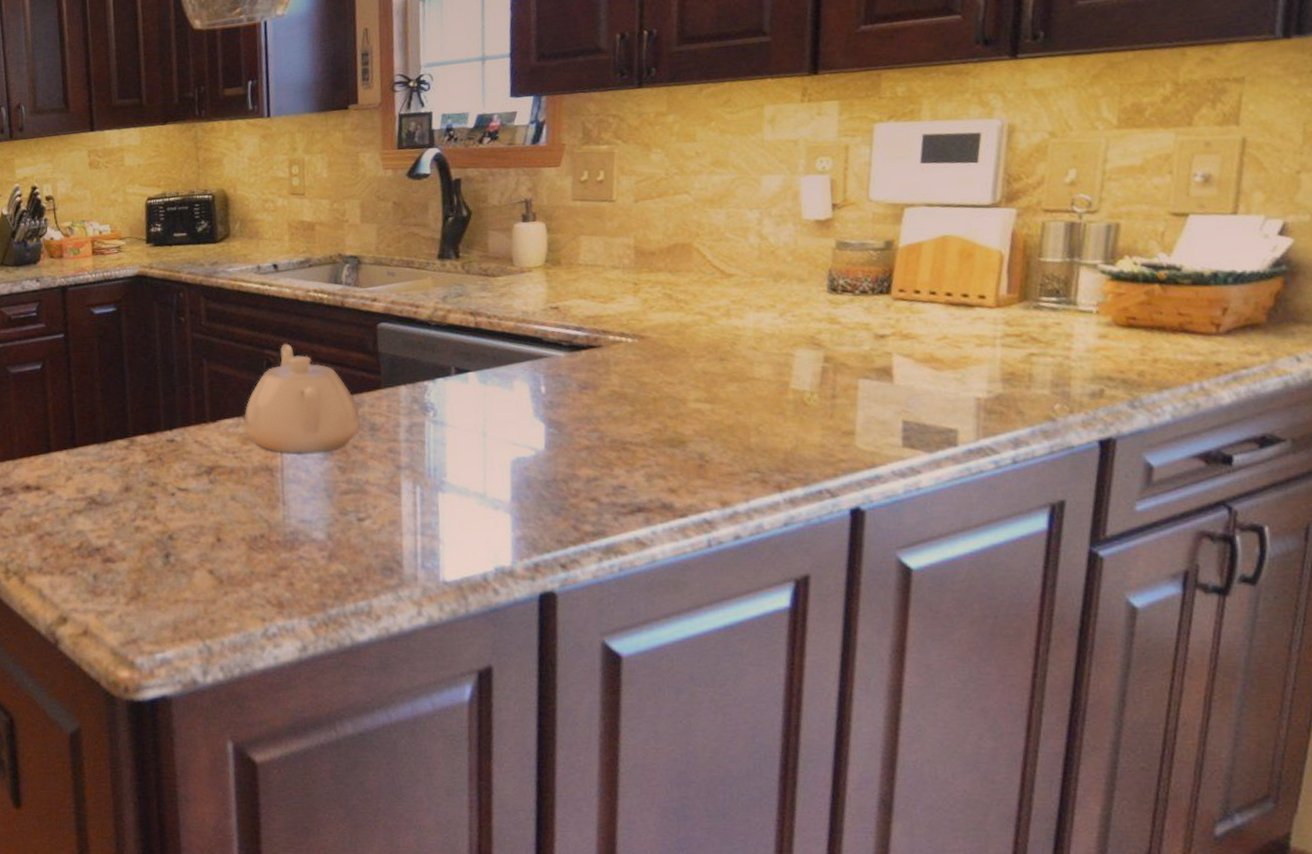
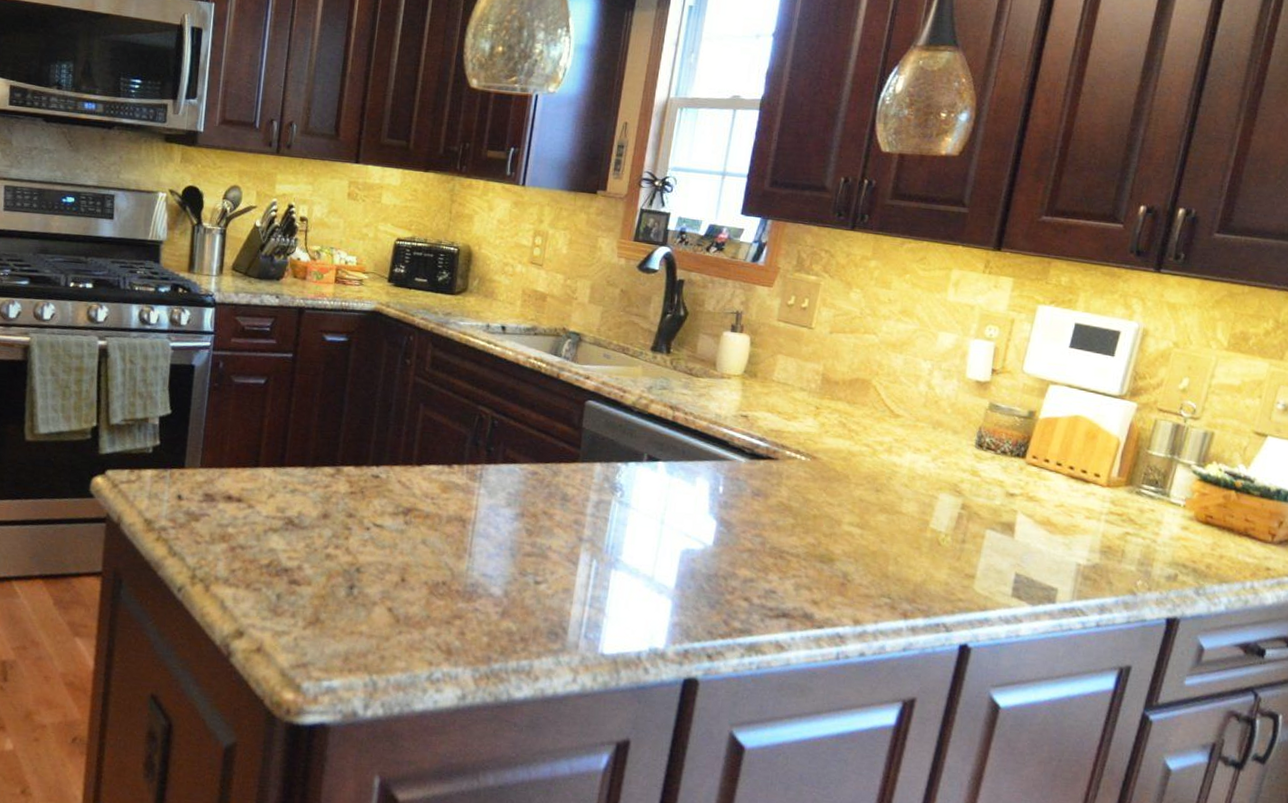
teapot: present [243,343,361,454] -> none [446,403,555,513]

